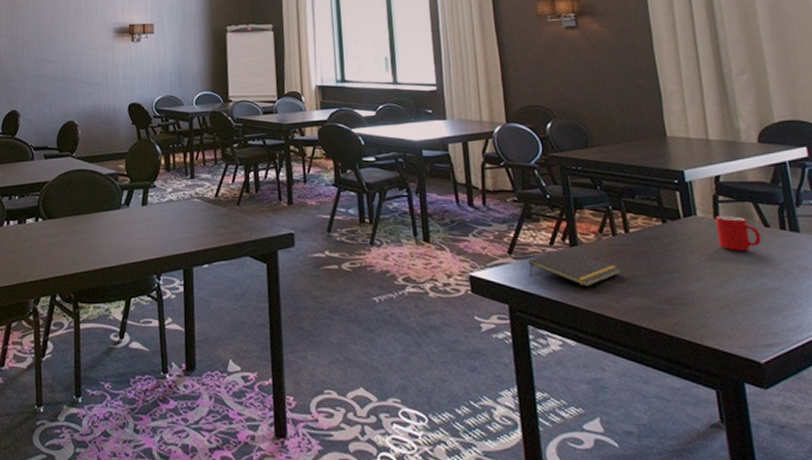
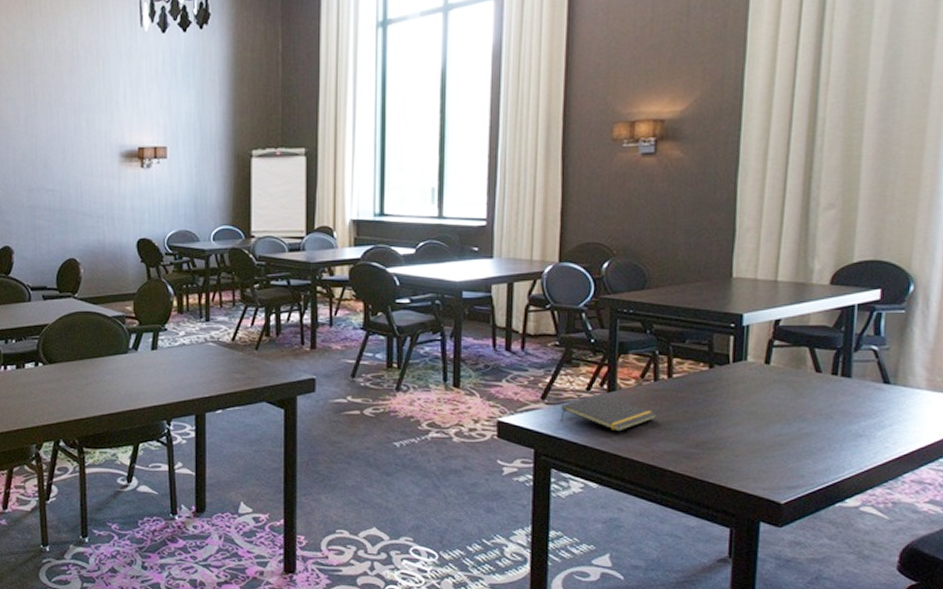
cup: present [715,216,762,251] -> none [763,361,810,397]

